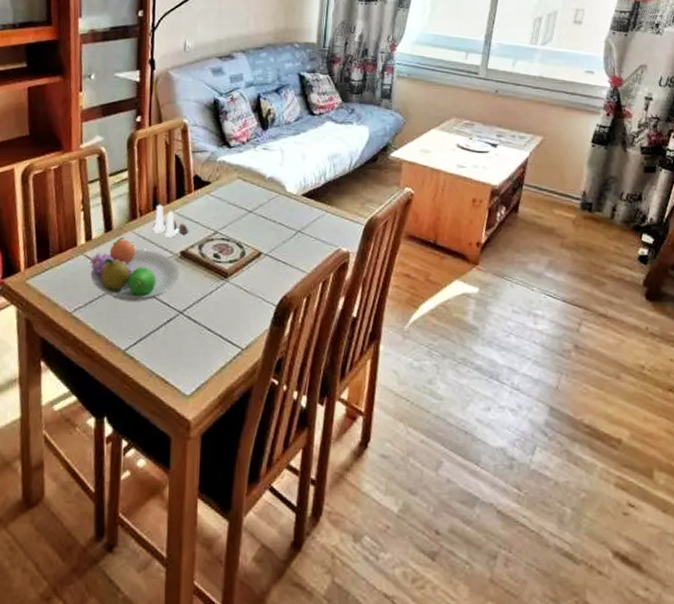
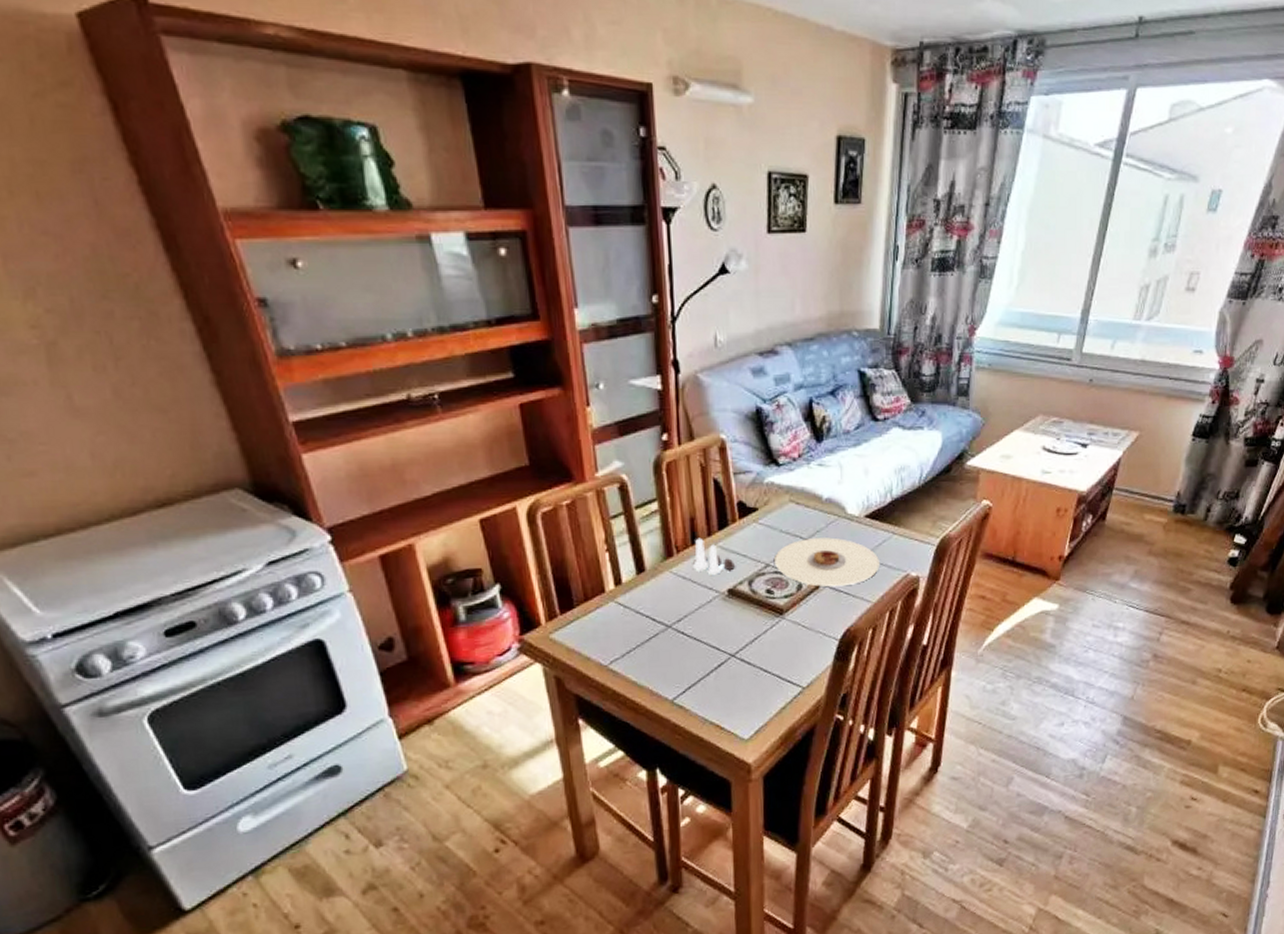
fruit bowl: present [90,237,179,301] -> none [622,578,728,648]
plate: none [223,211,315,256] -> present [775,537,881,587]

